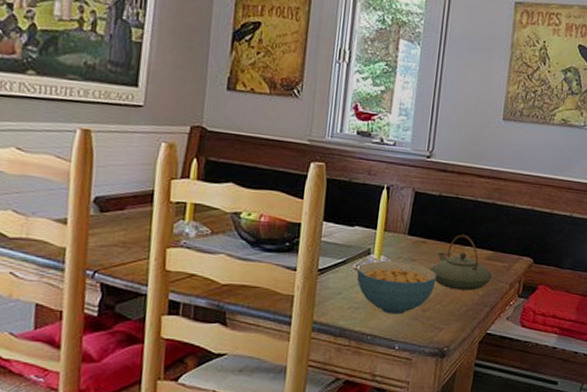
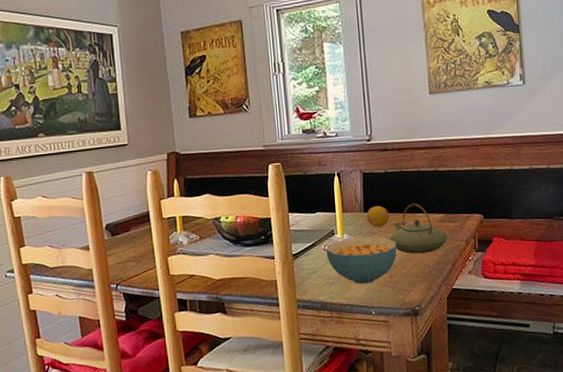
fruit: none [409,230,436,255] -> present [366,206,390,227]

